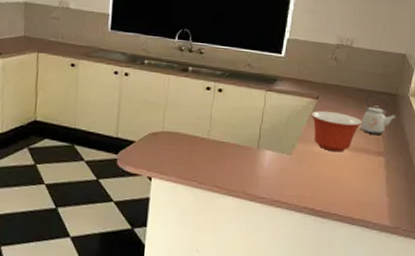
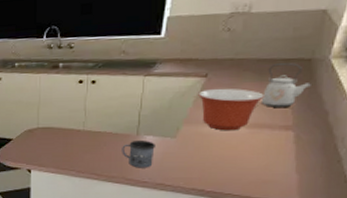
mug: none [243,153,273,184] -> present [122,139,155,168]

